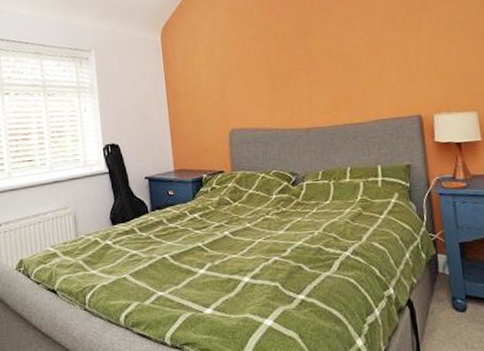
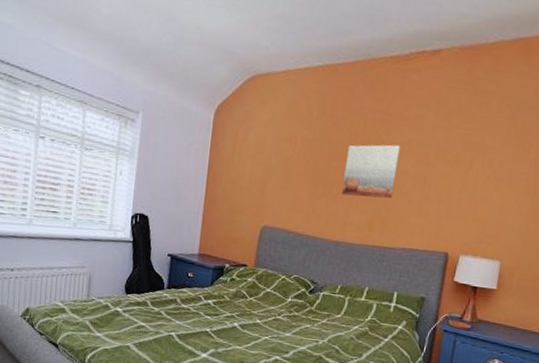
wall art: none [295,23,351,82] -> present [342,144,401,199]

